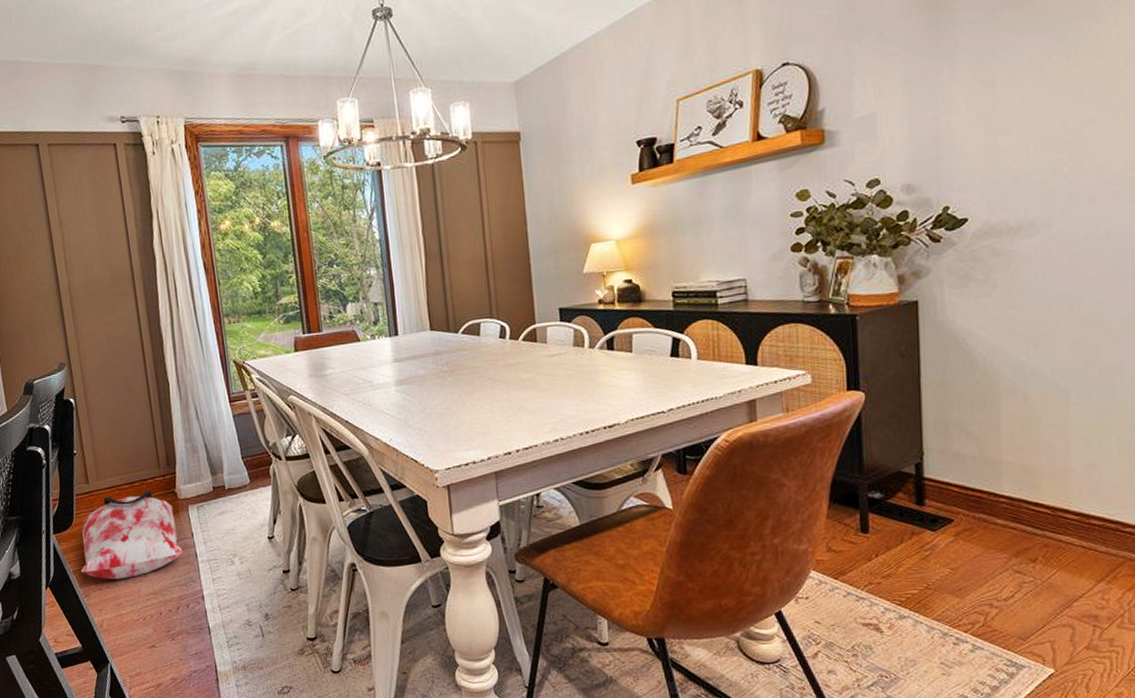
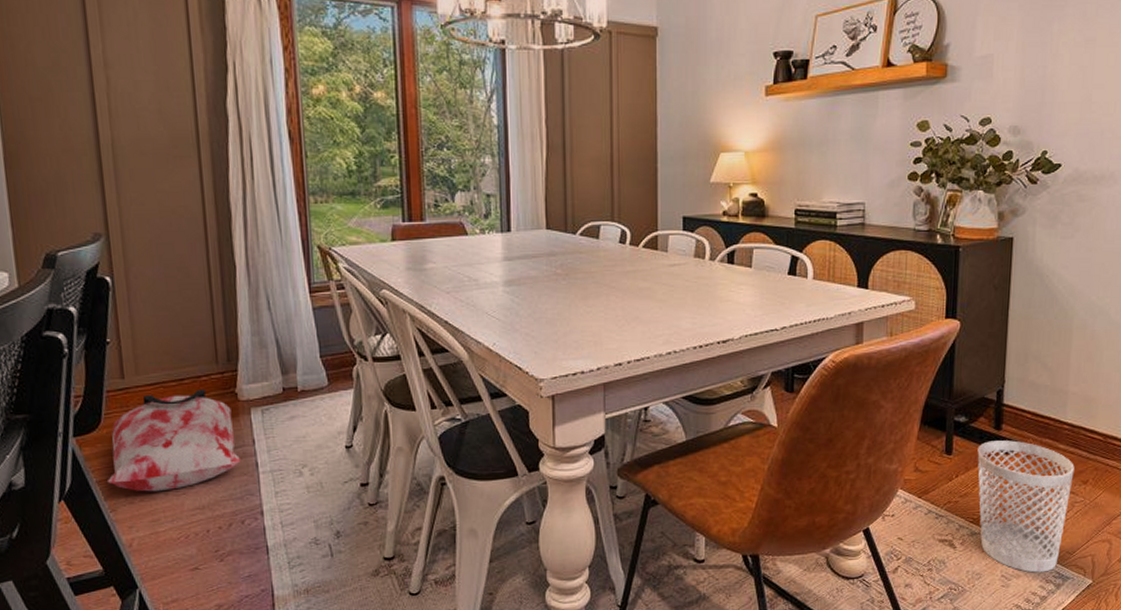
wastebasket: none [898,516,1018,660] -> present [977,440,1074,573]

